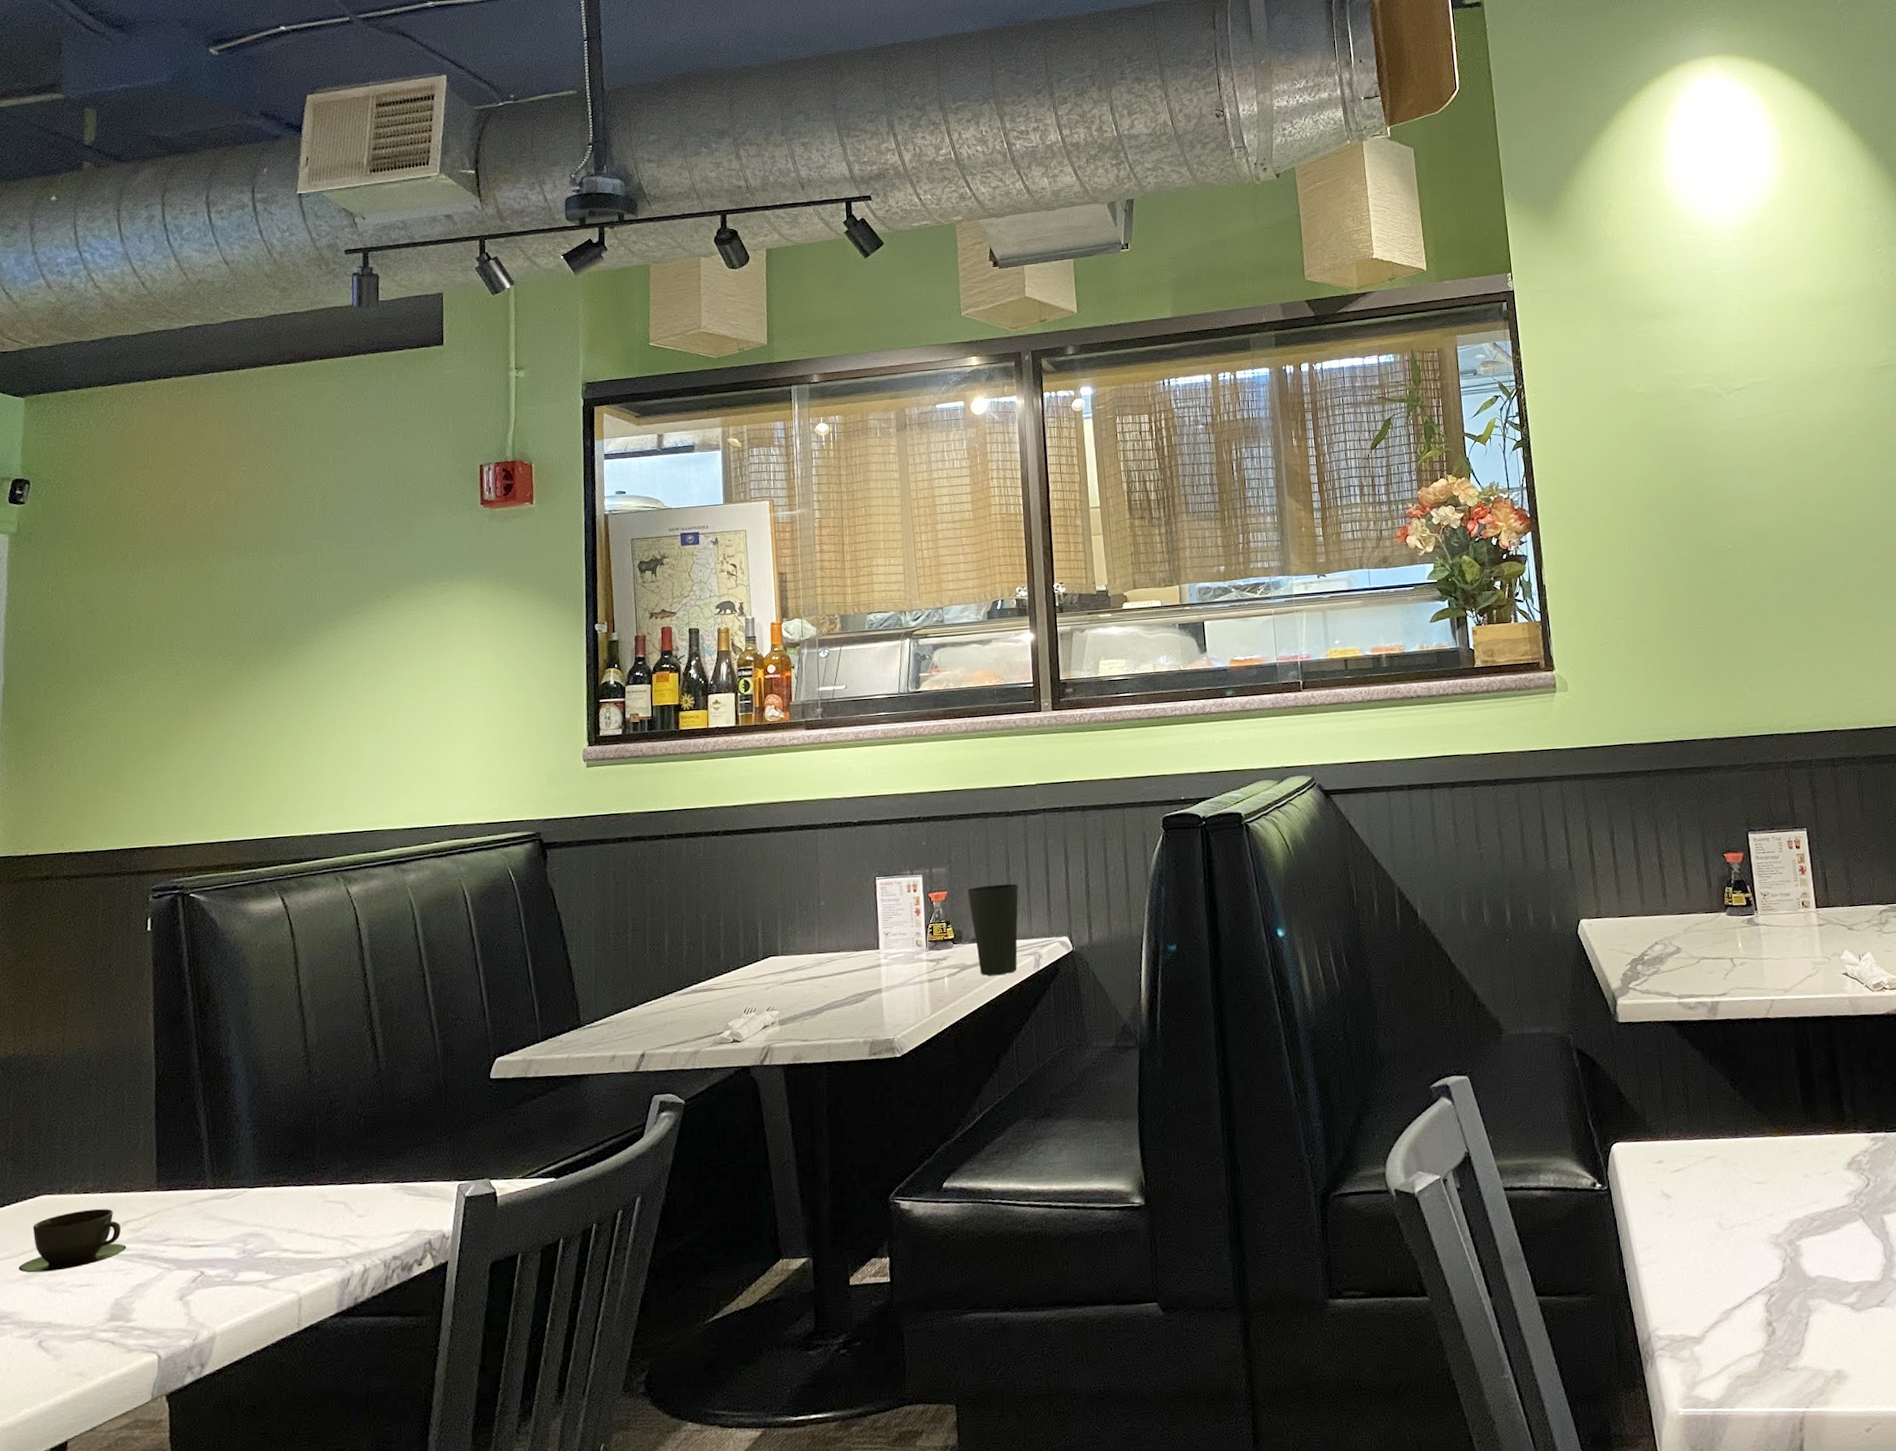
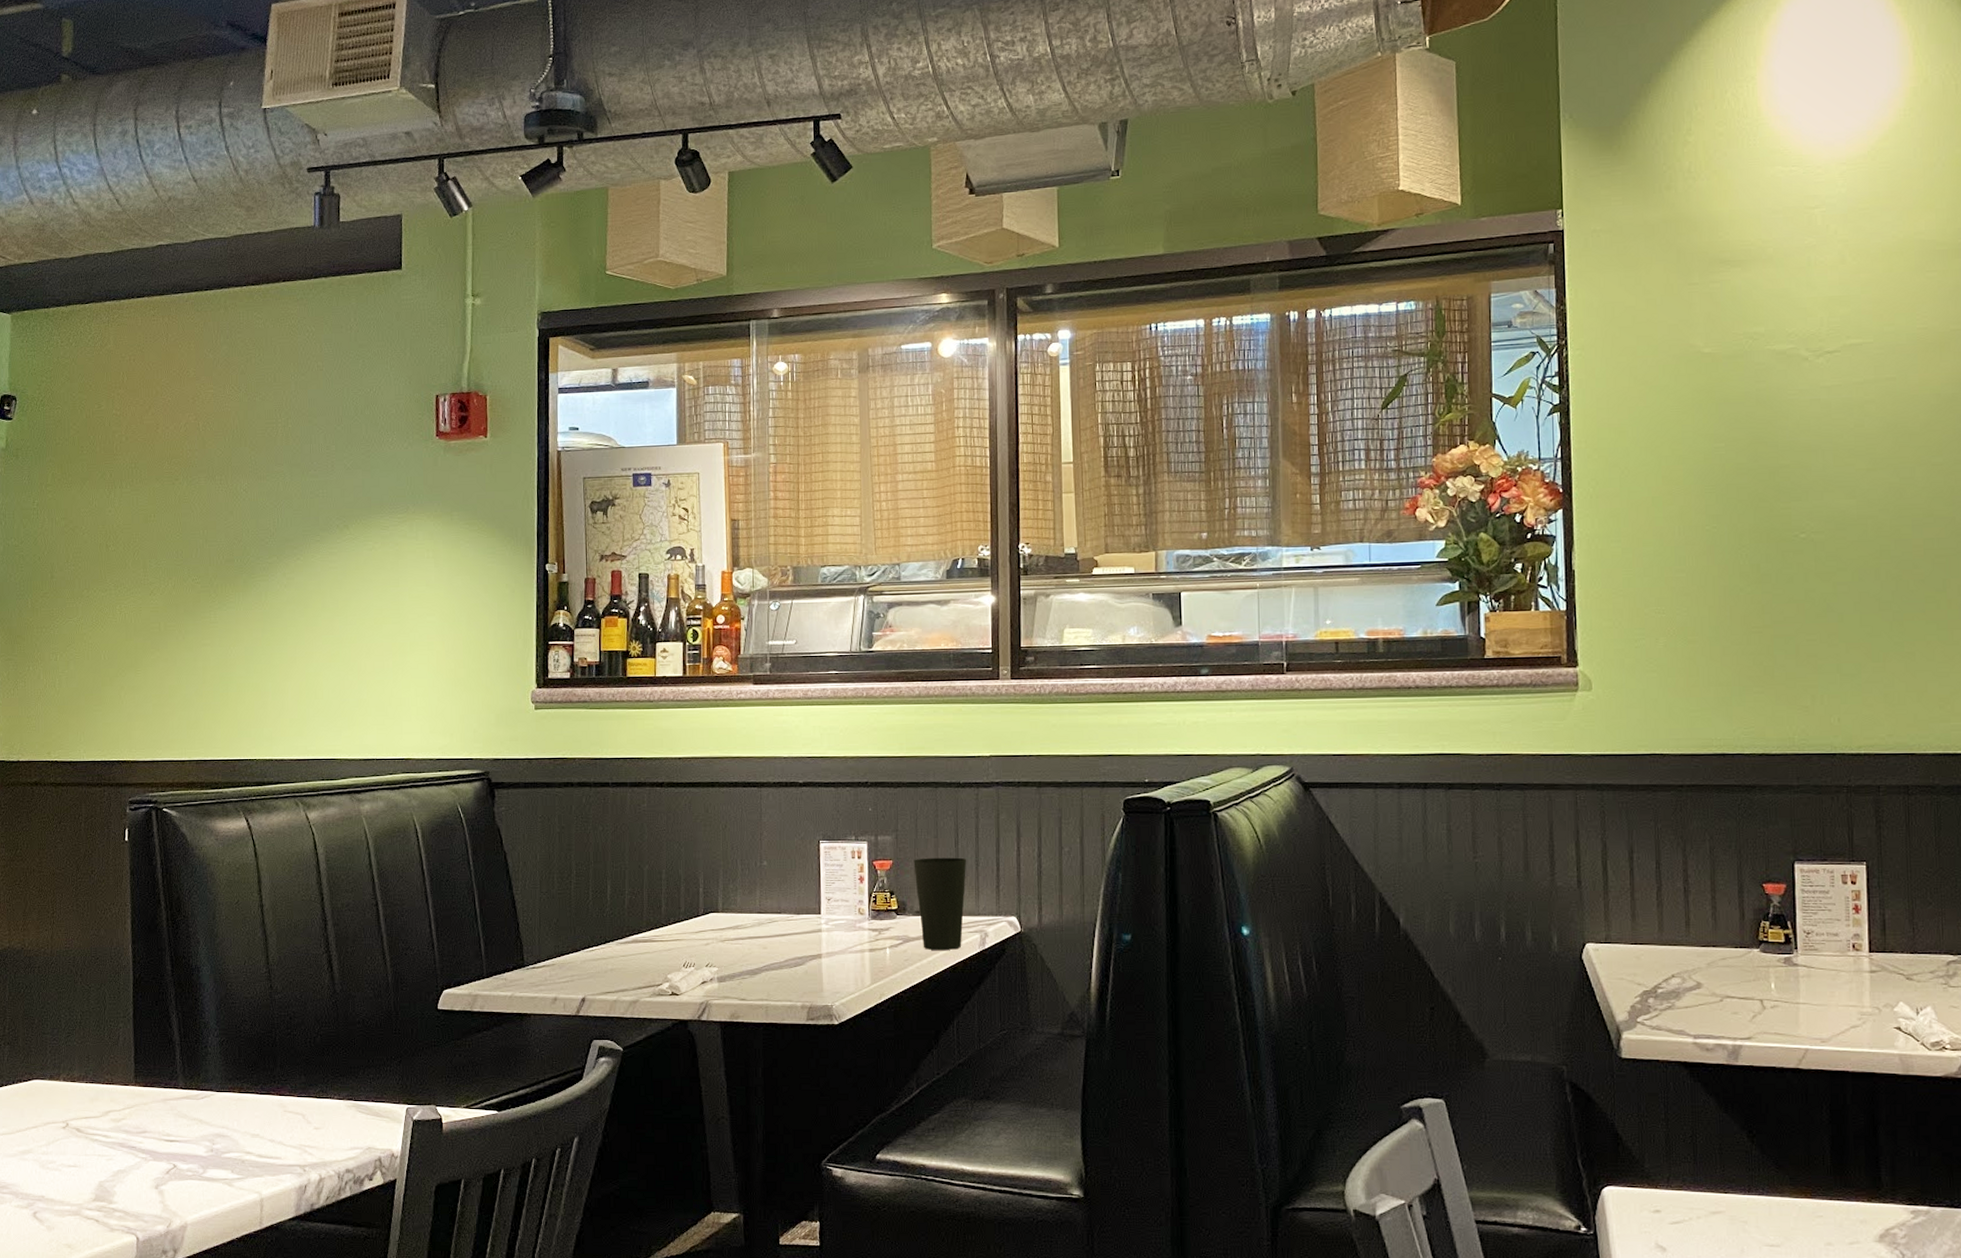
teacup: present [18,1208,127,1273] -> none [15,1097,109,1150]

